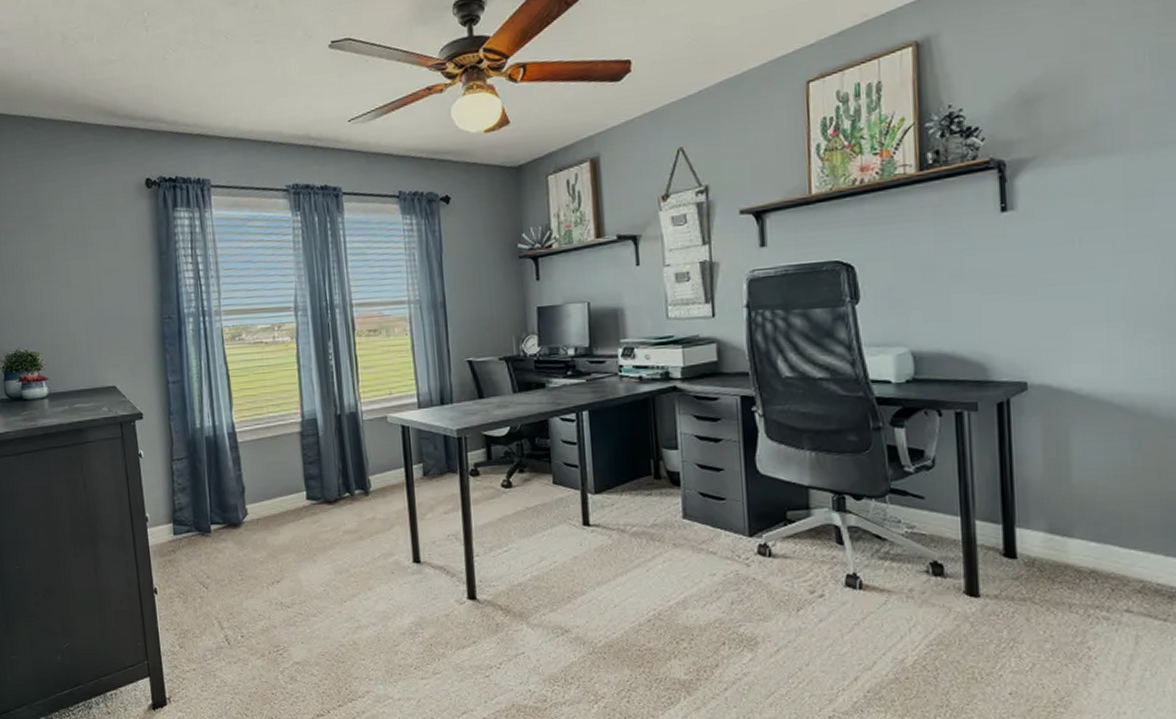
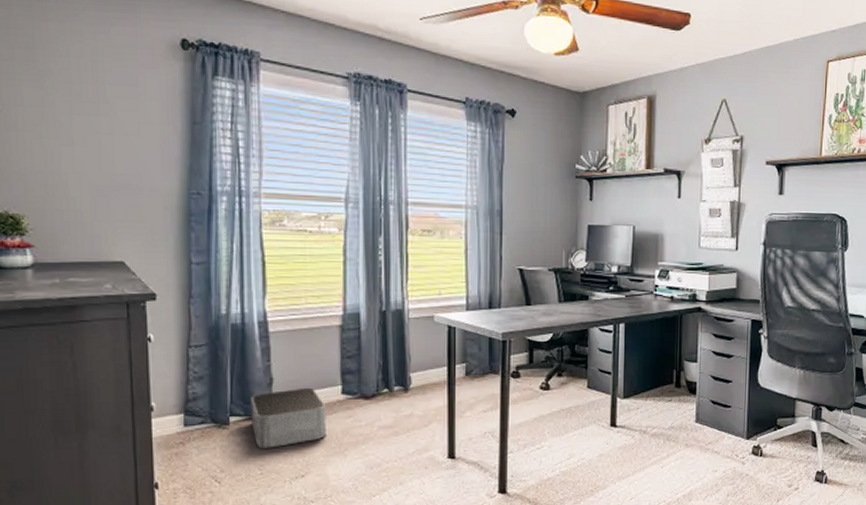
storage bin: none [227,494,296,555] -> present [251,387,326,449]

